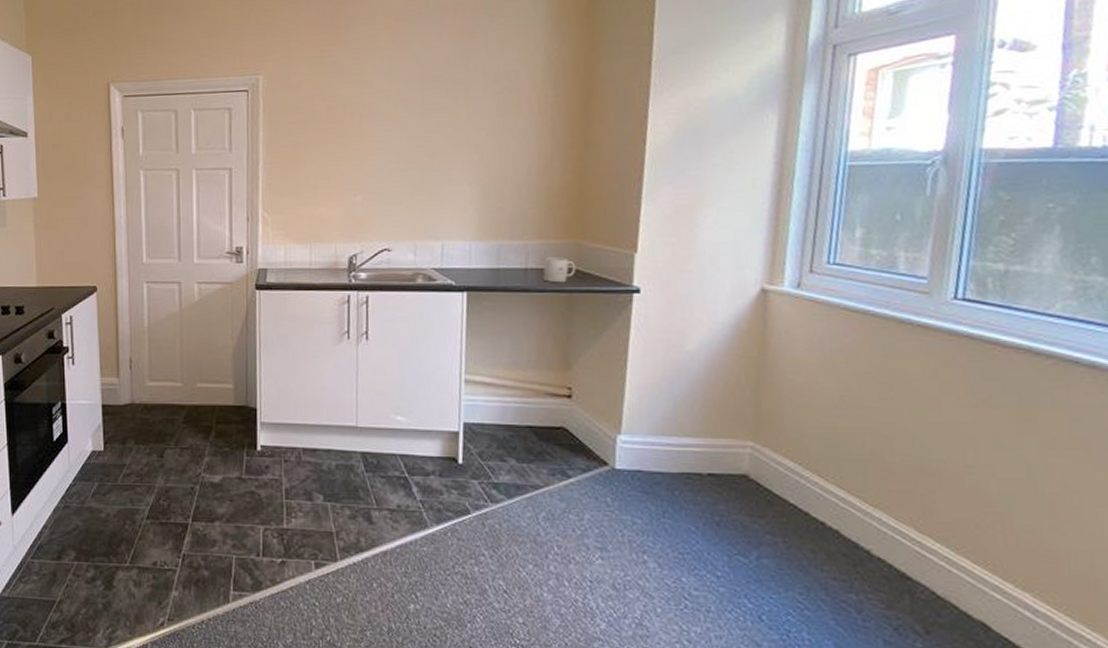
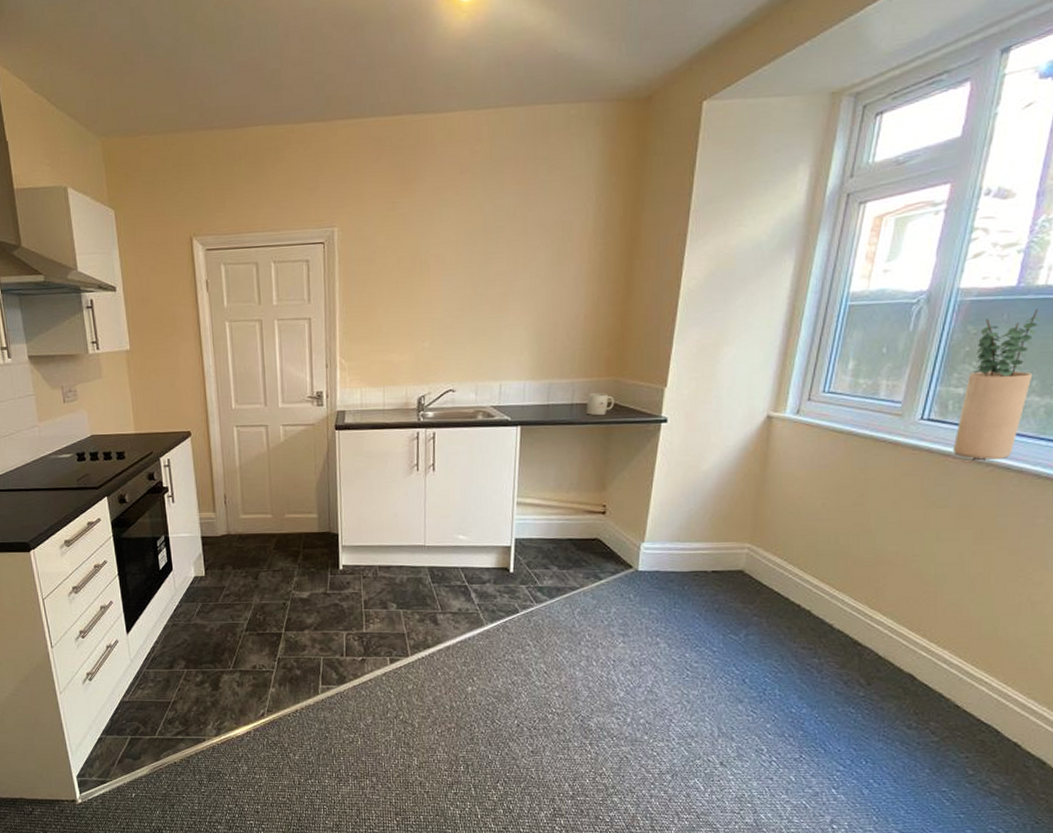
vase: none [999,173,1091,352] -> present [952,308,1041,461]

